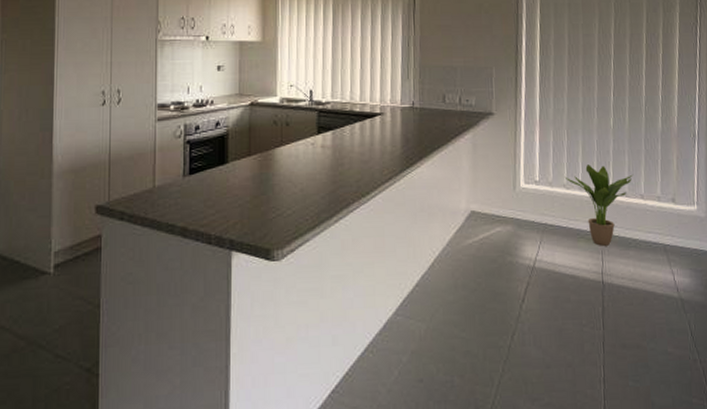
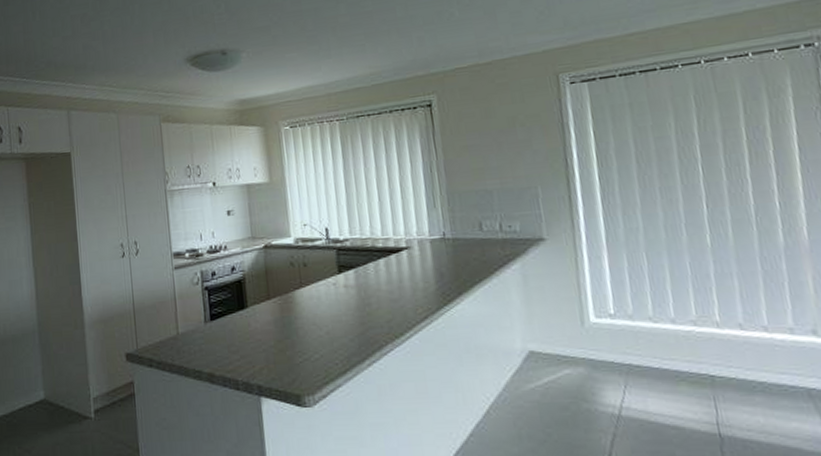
potted plant: present [564,165,634,246] -> none [649,292,750,391]

